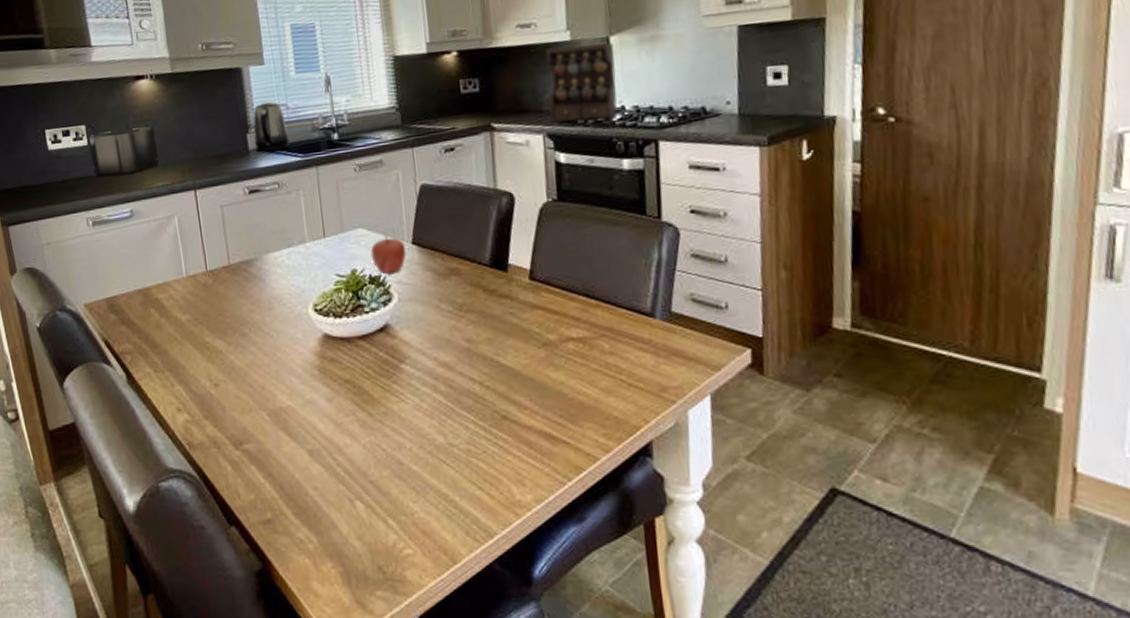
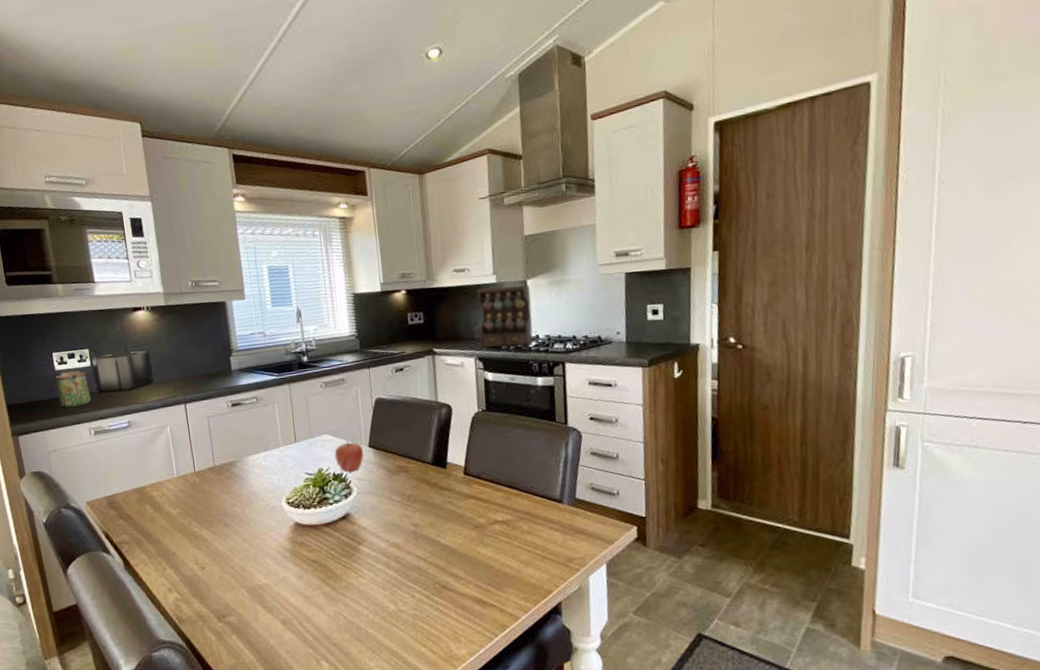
canister: none [47,150,89,195] -> present [54,370,92,409]
kettle: present [253,102,290,153] -> none [235,330,267,373]

